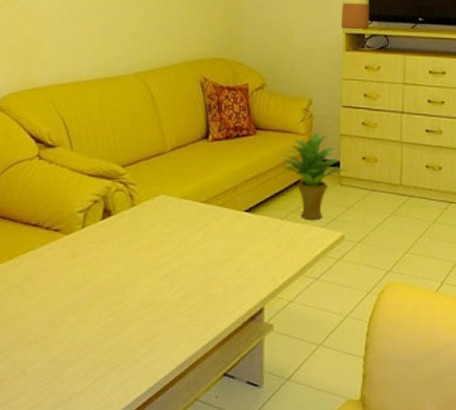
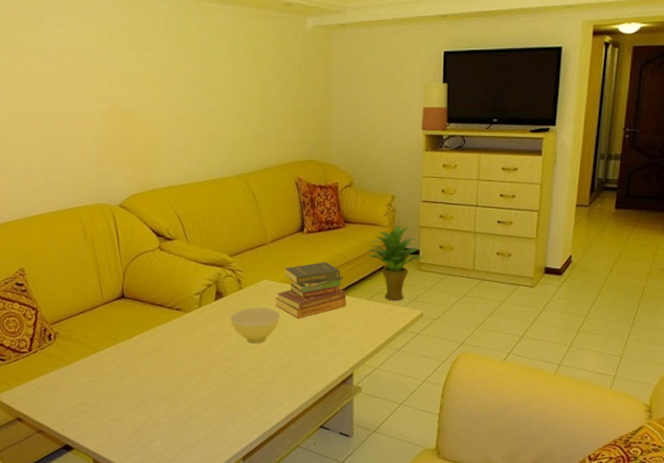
bowl: none [118,227,179,272] -> present [230,307,280,344]
books: none [173,174,257,242] -> present [275,262,346,319]

